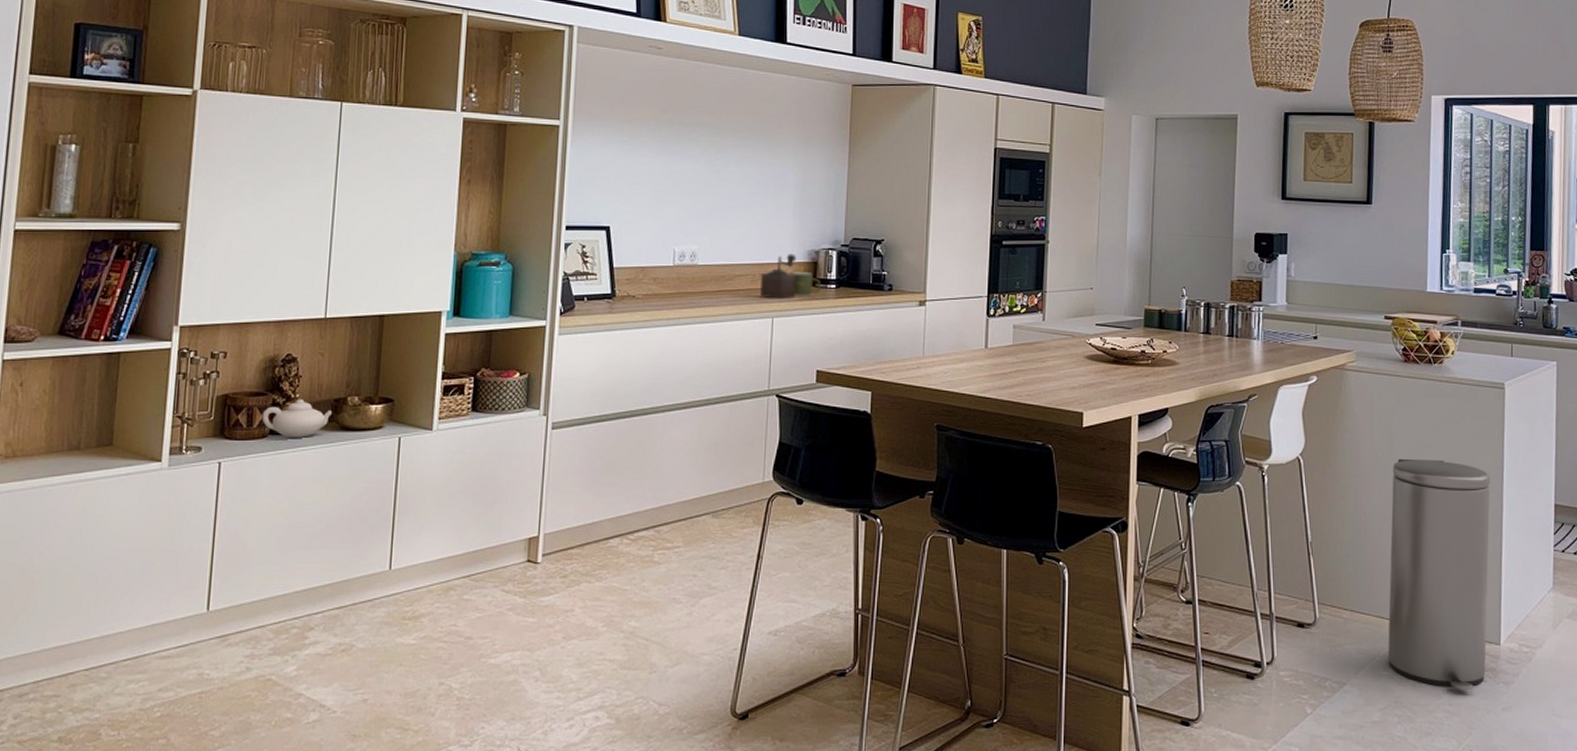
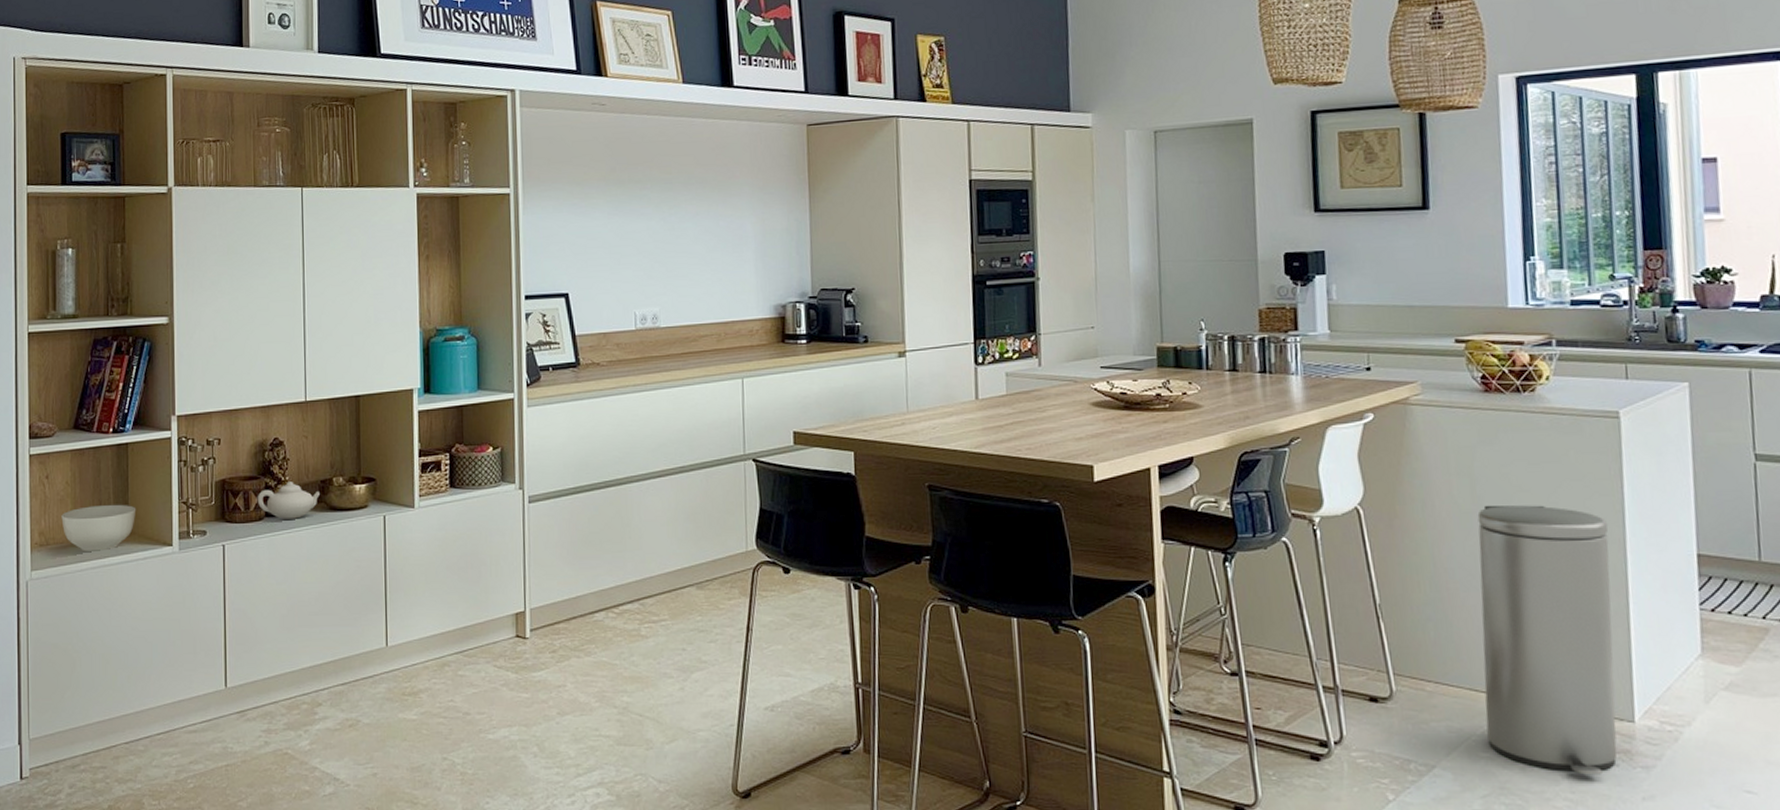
bowl: none [33,416,124,465] -> present [61,504,137,552]
coffee grinder: present [759,253,797,299] -> none [726,309,765,359]
mug: present [791,272,821,298] -> none [758,328,791,356]

